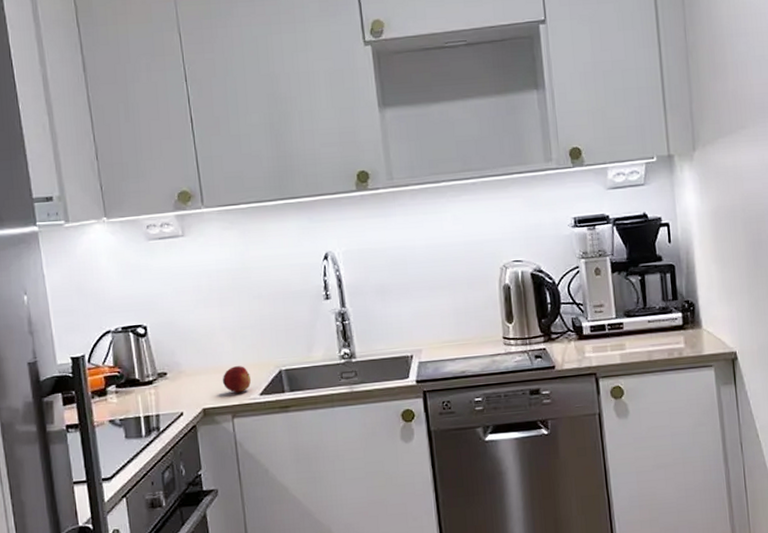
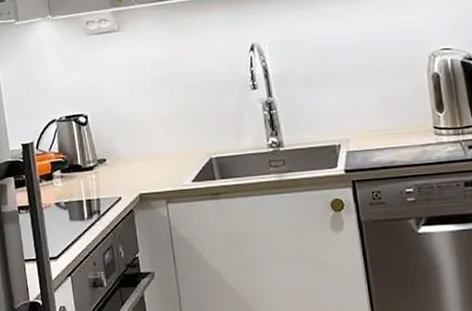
apple: present [222,366,252,393] -> none [156,153,184,180]

